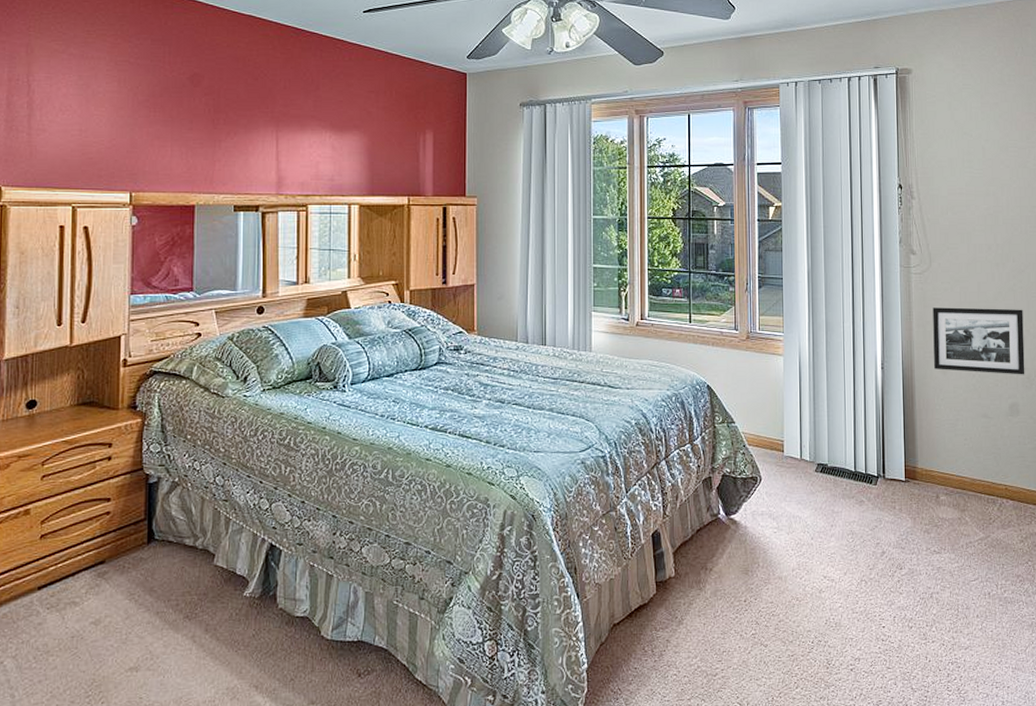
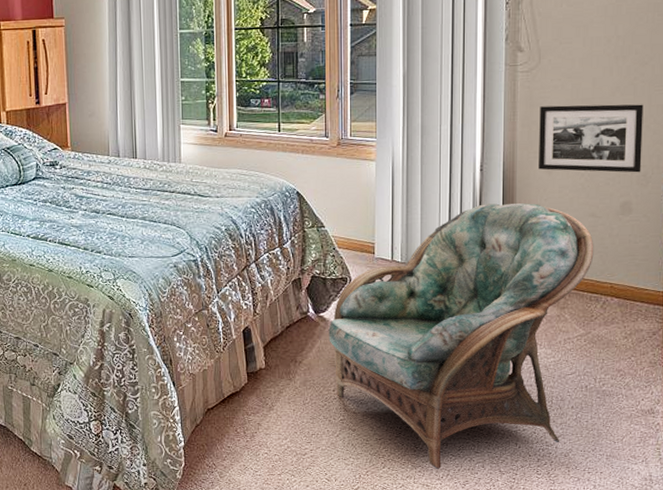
armchair: none [739,402,988,688] -> present [328,203,594,469]

